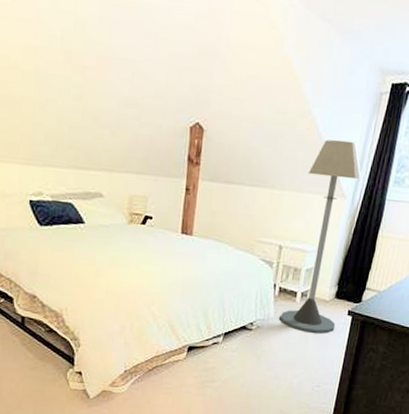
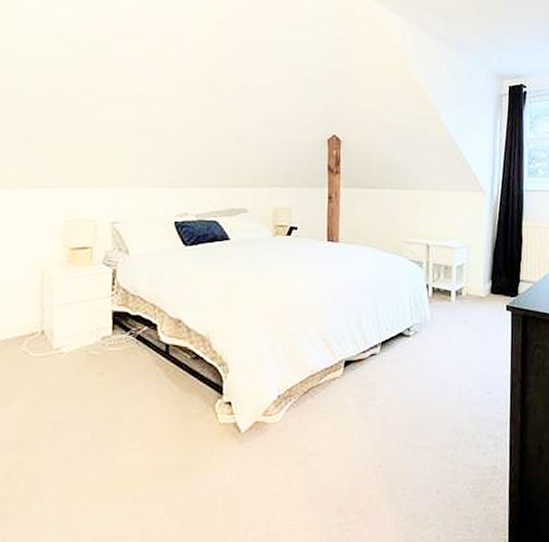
floor lamp: present [279,139,362,334] -> none [437,139,496,333]

